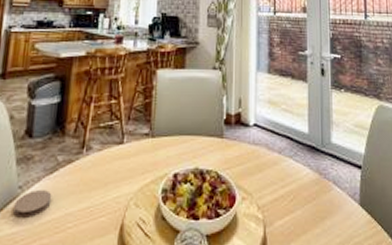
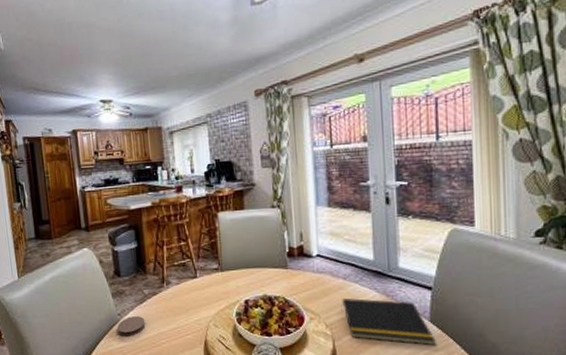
notepad: none [274,174,365,234] -> present [341,297,436,346]

